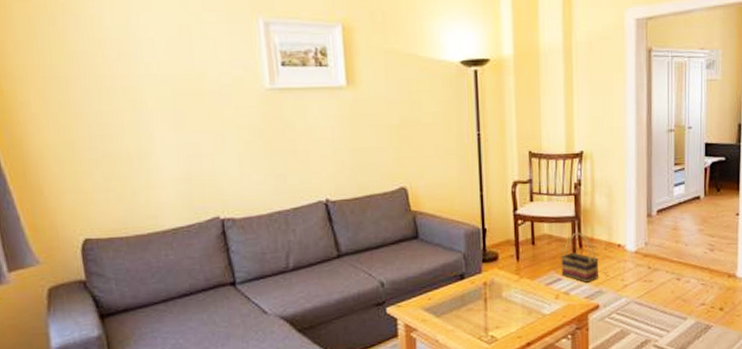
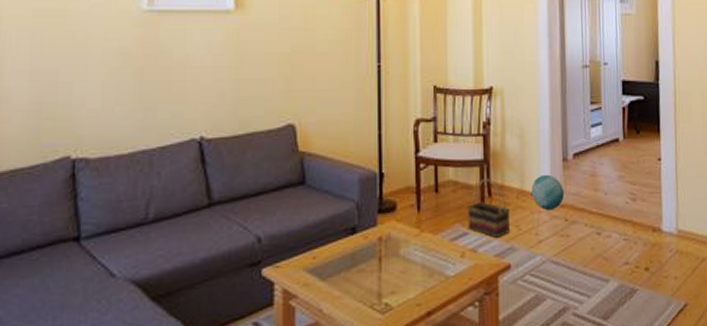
ball: none [617,228,647,259] -> present [531,174,564,210]

